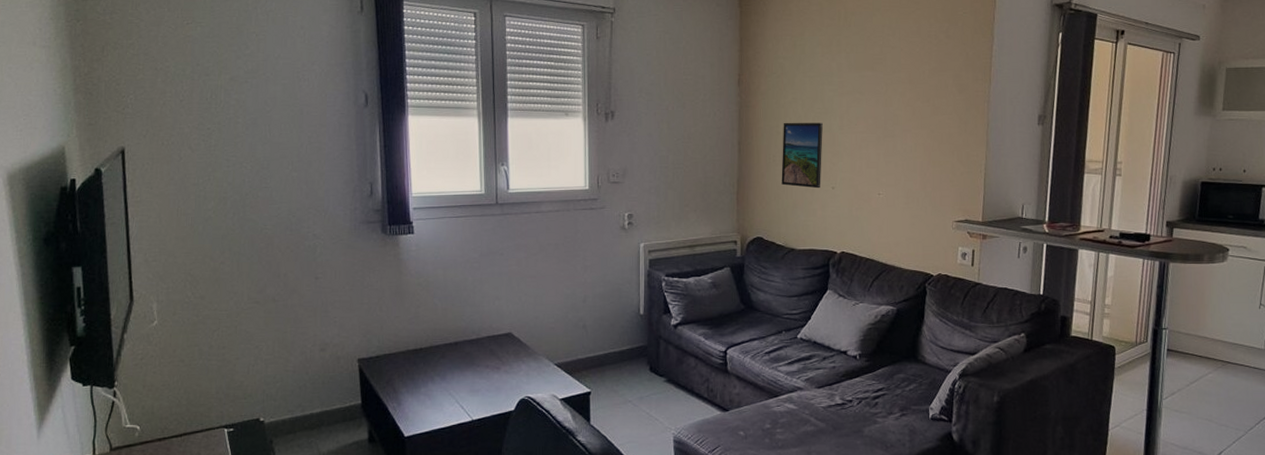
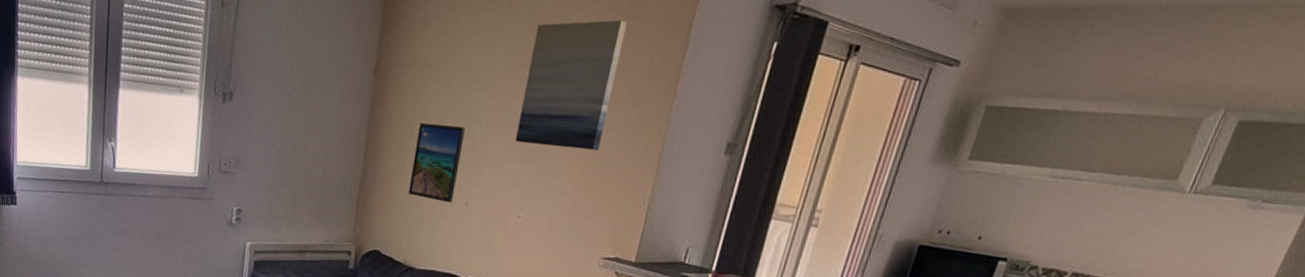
wall art: none [866,25,942,132] -> present [515,20,627,150]

